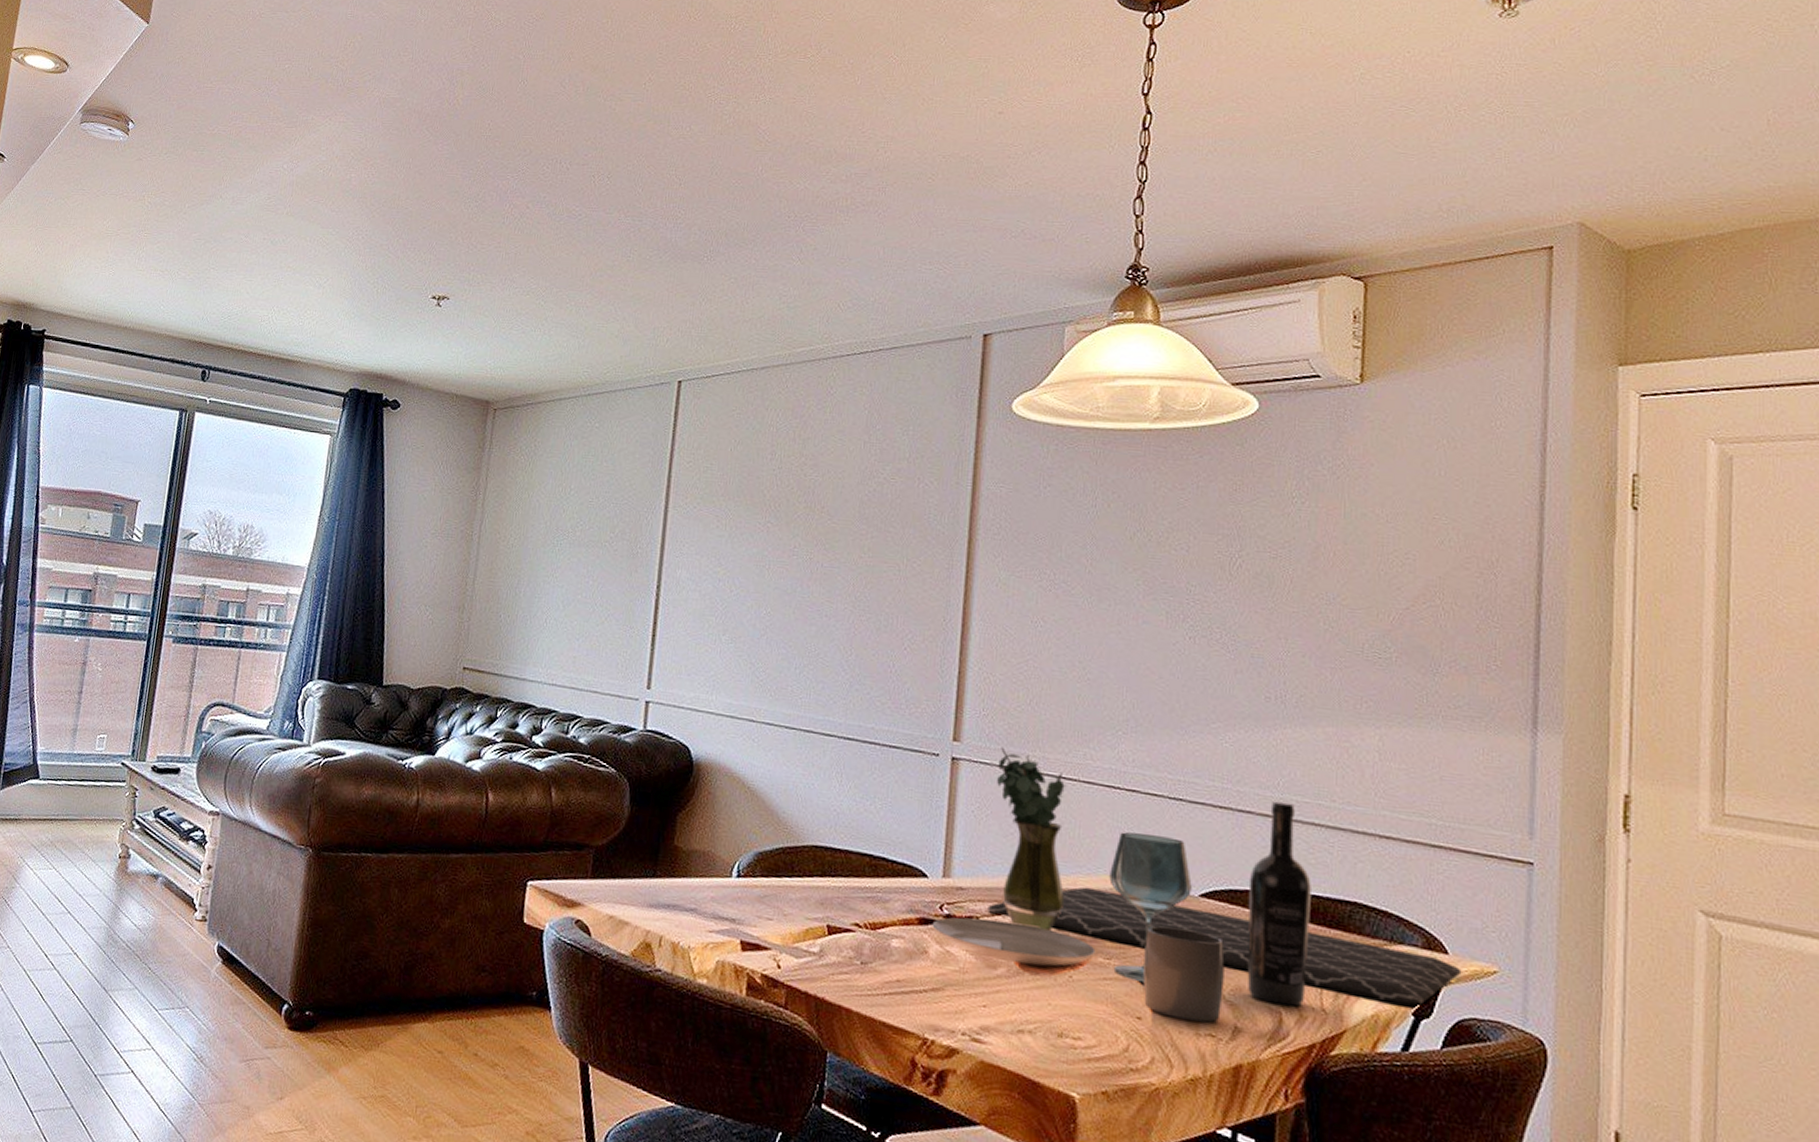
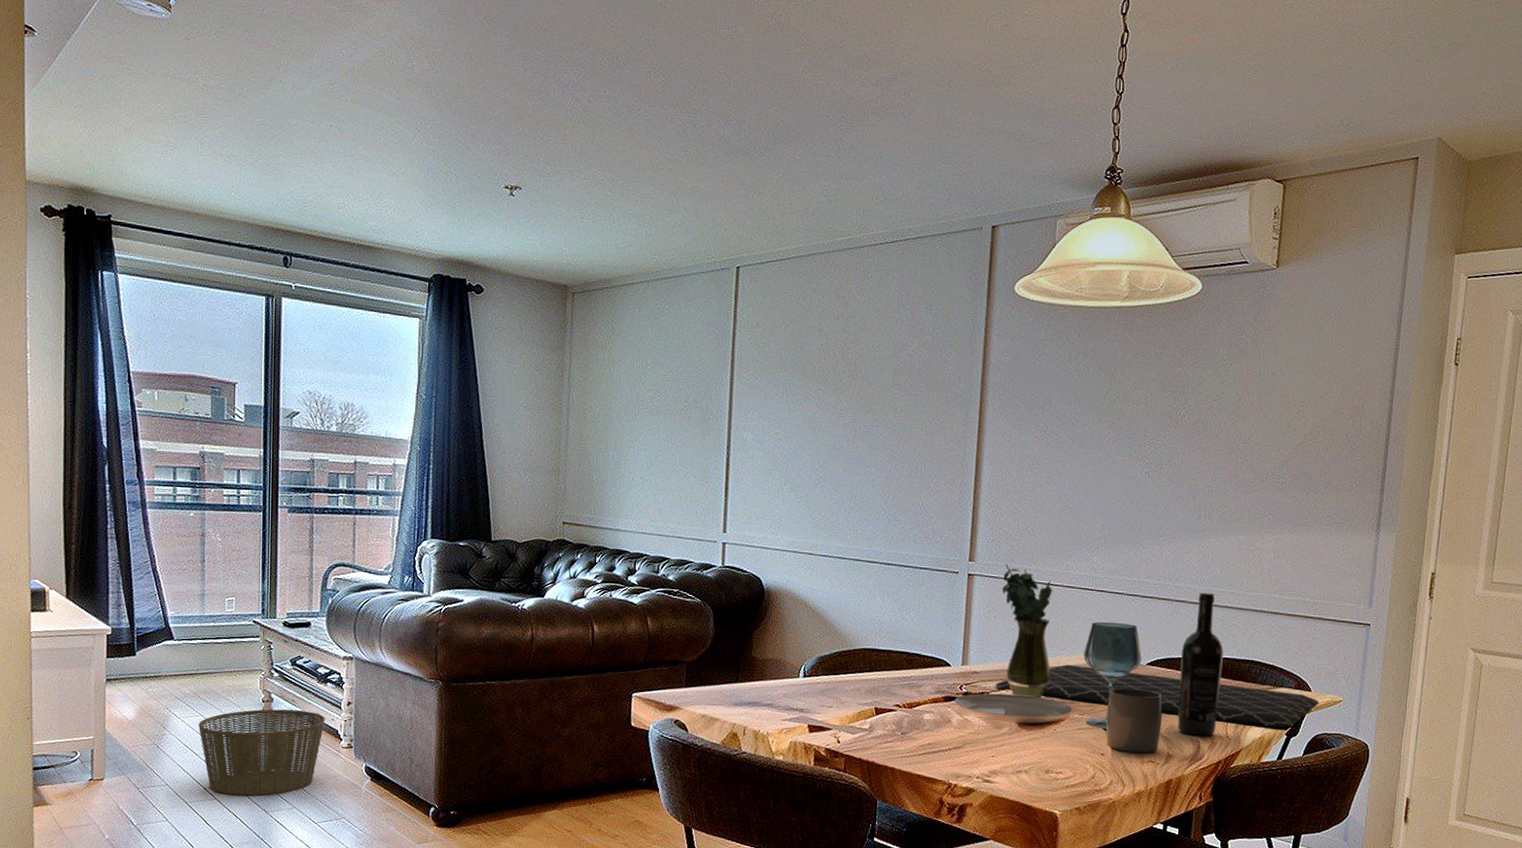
basket: none [49,866,182,971] -> present [198,709,325,796]

